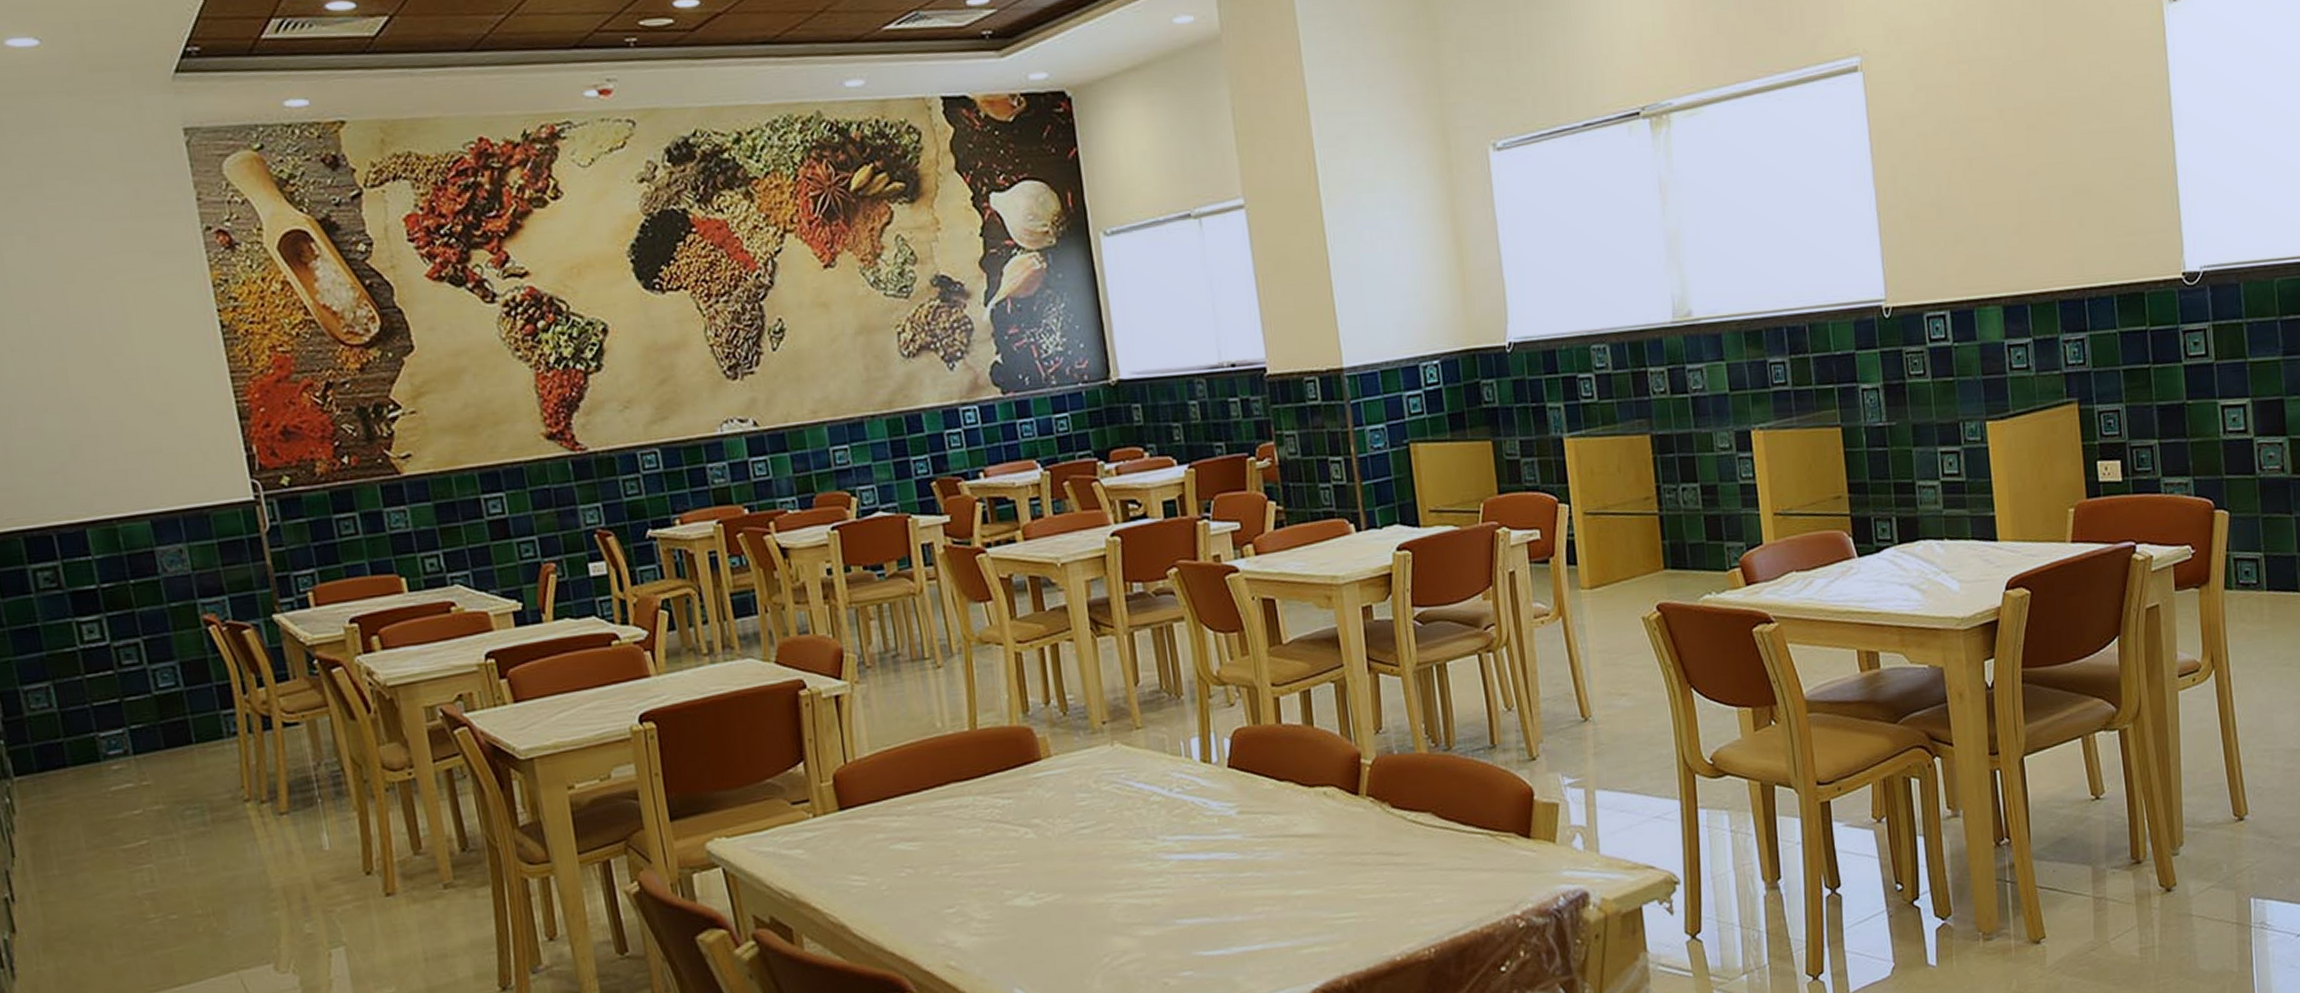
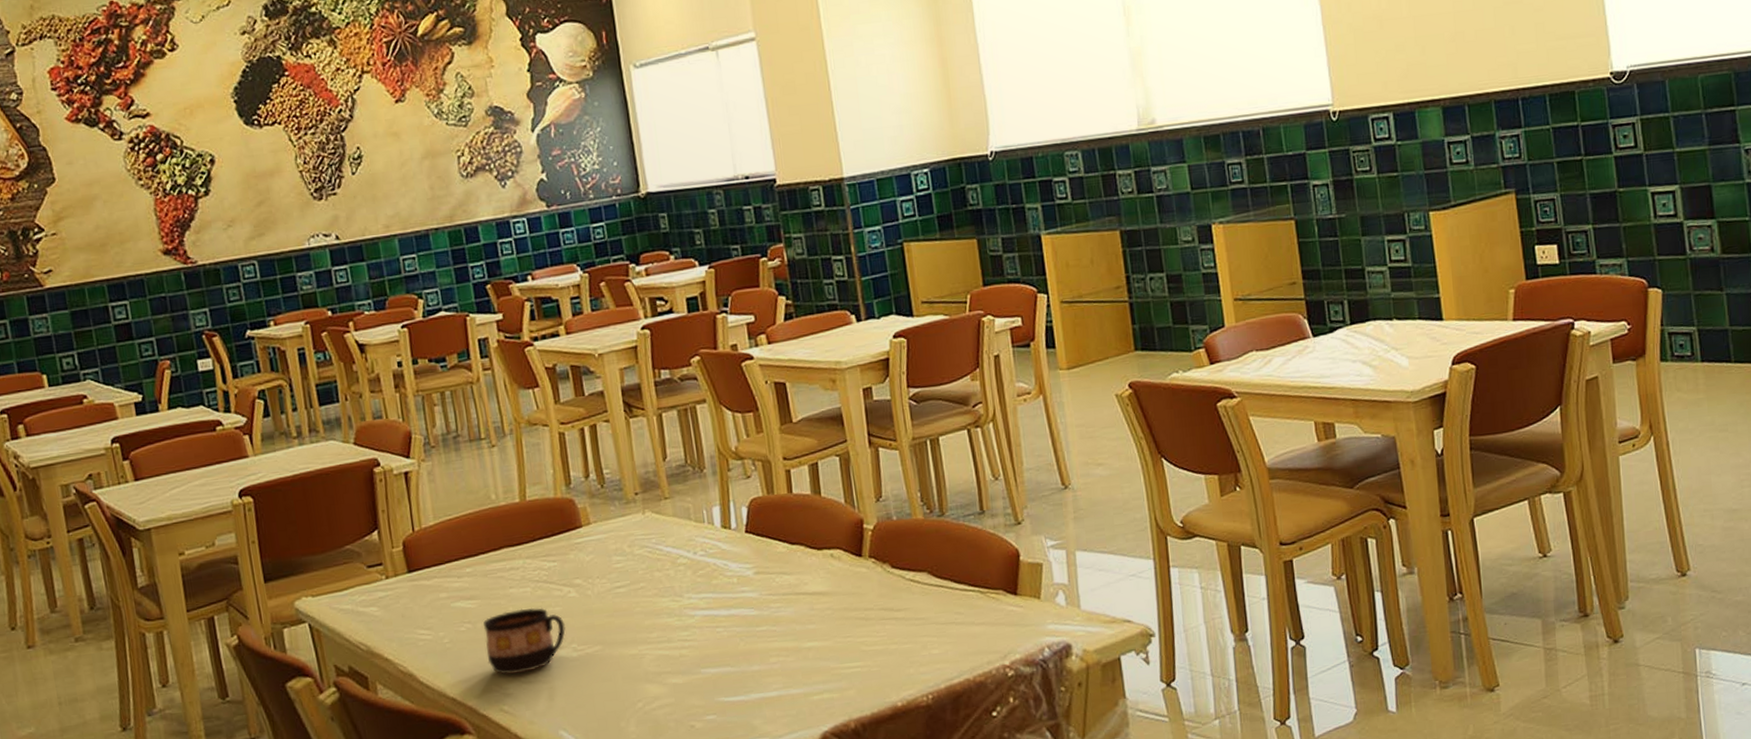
cup: none [927,850,1022,927] -> present [483,607,566,675]

